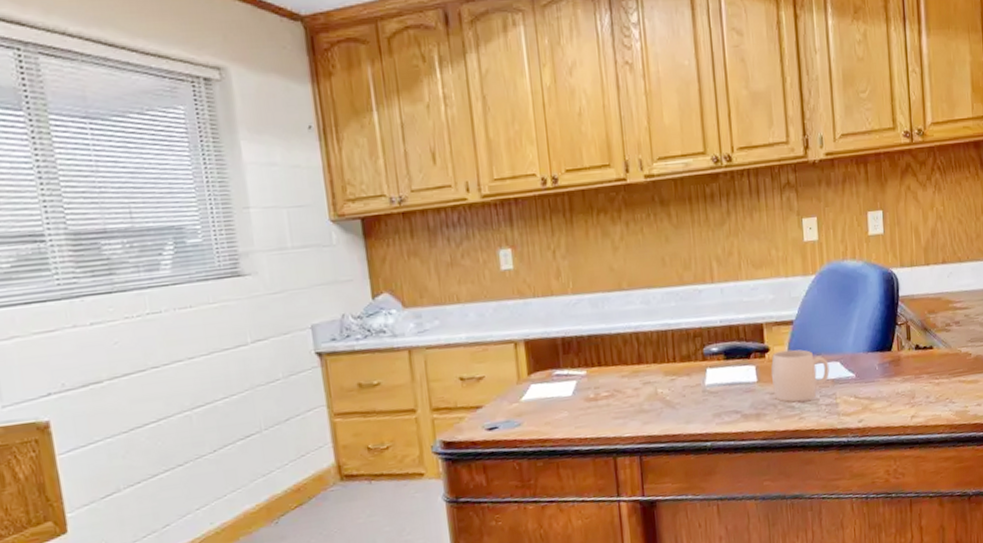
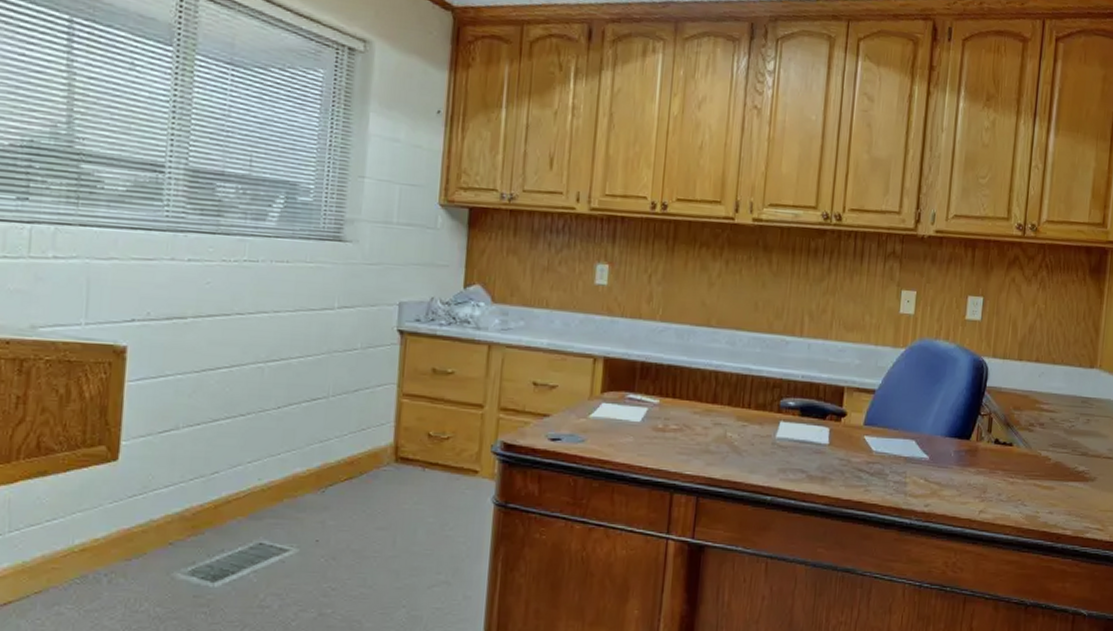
mug: present [771,349,830,403] -> none [843,418,904,474]

